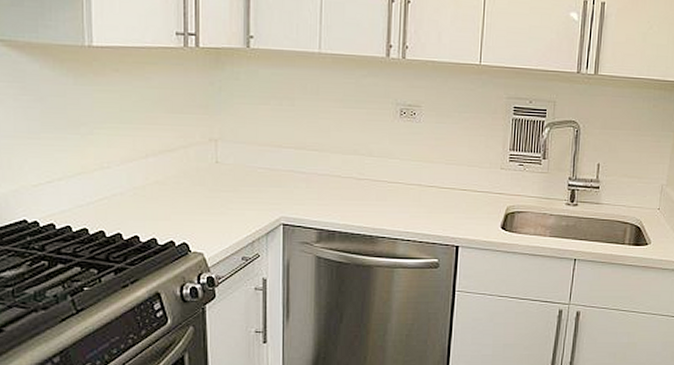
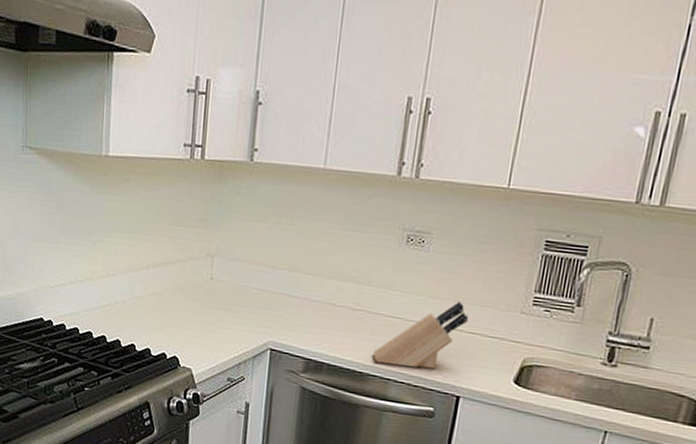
knife block: none [379,164,459,226] -> present [372,301,468,369]

